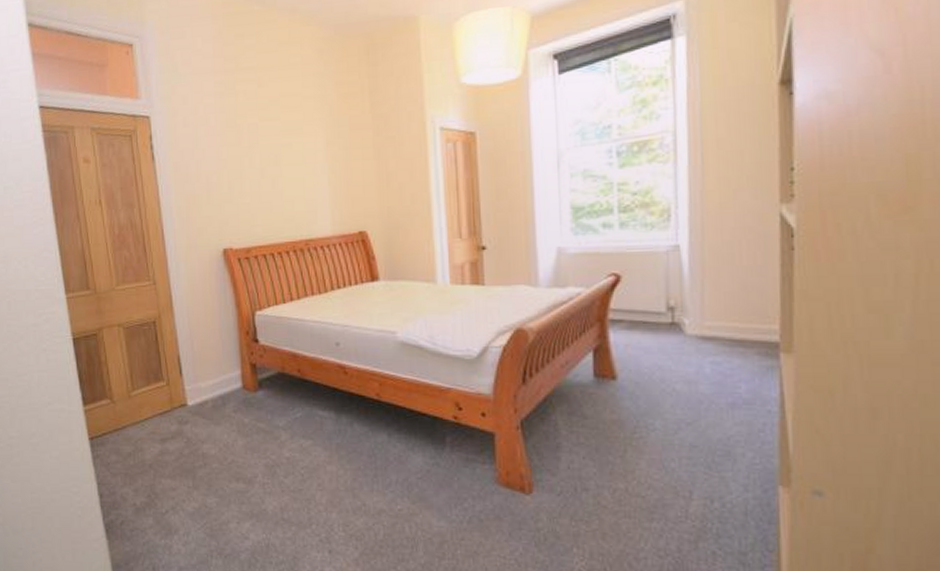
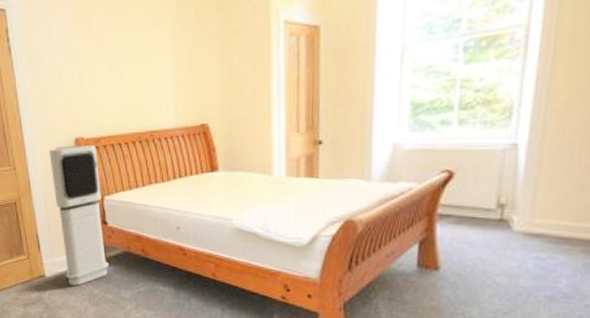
air purifier: none [194,255,262,415] -> present [49,144,110,286]

